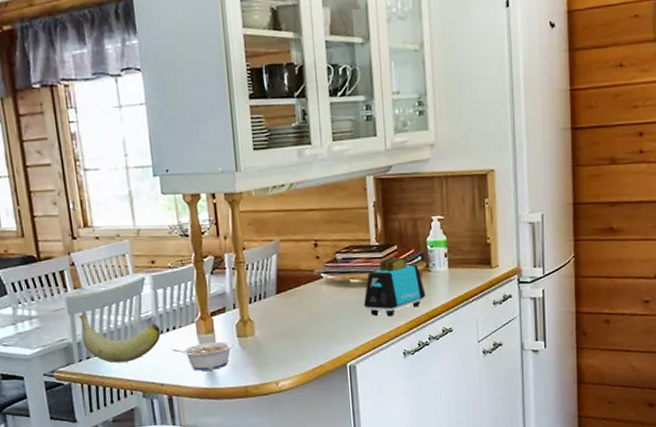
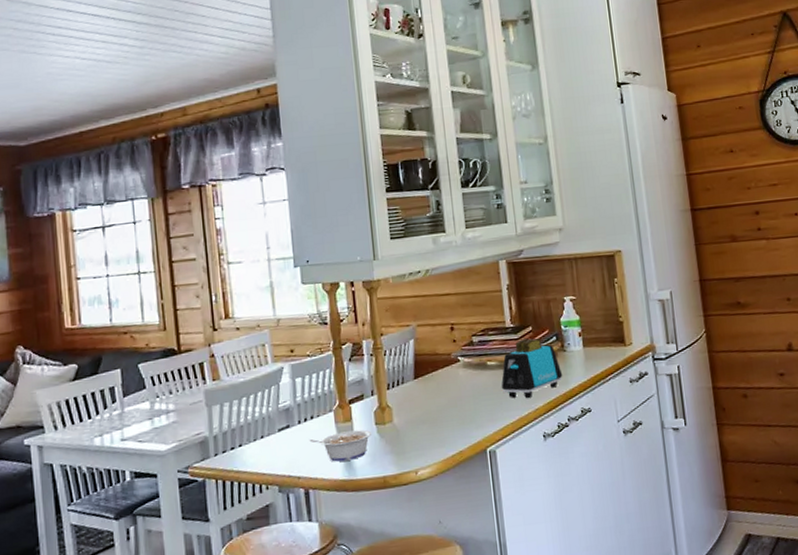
banana: present [79,314,161,364] -> none [216,406,298,457]

